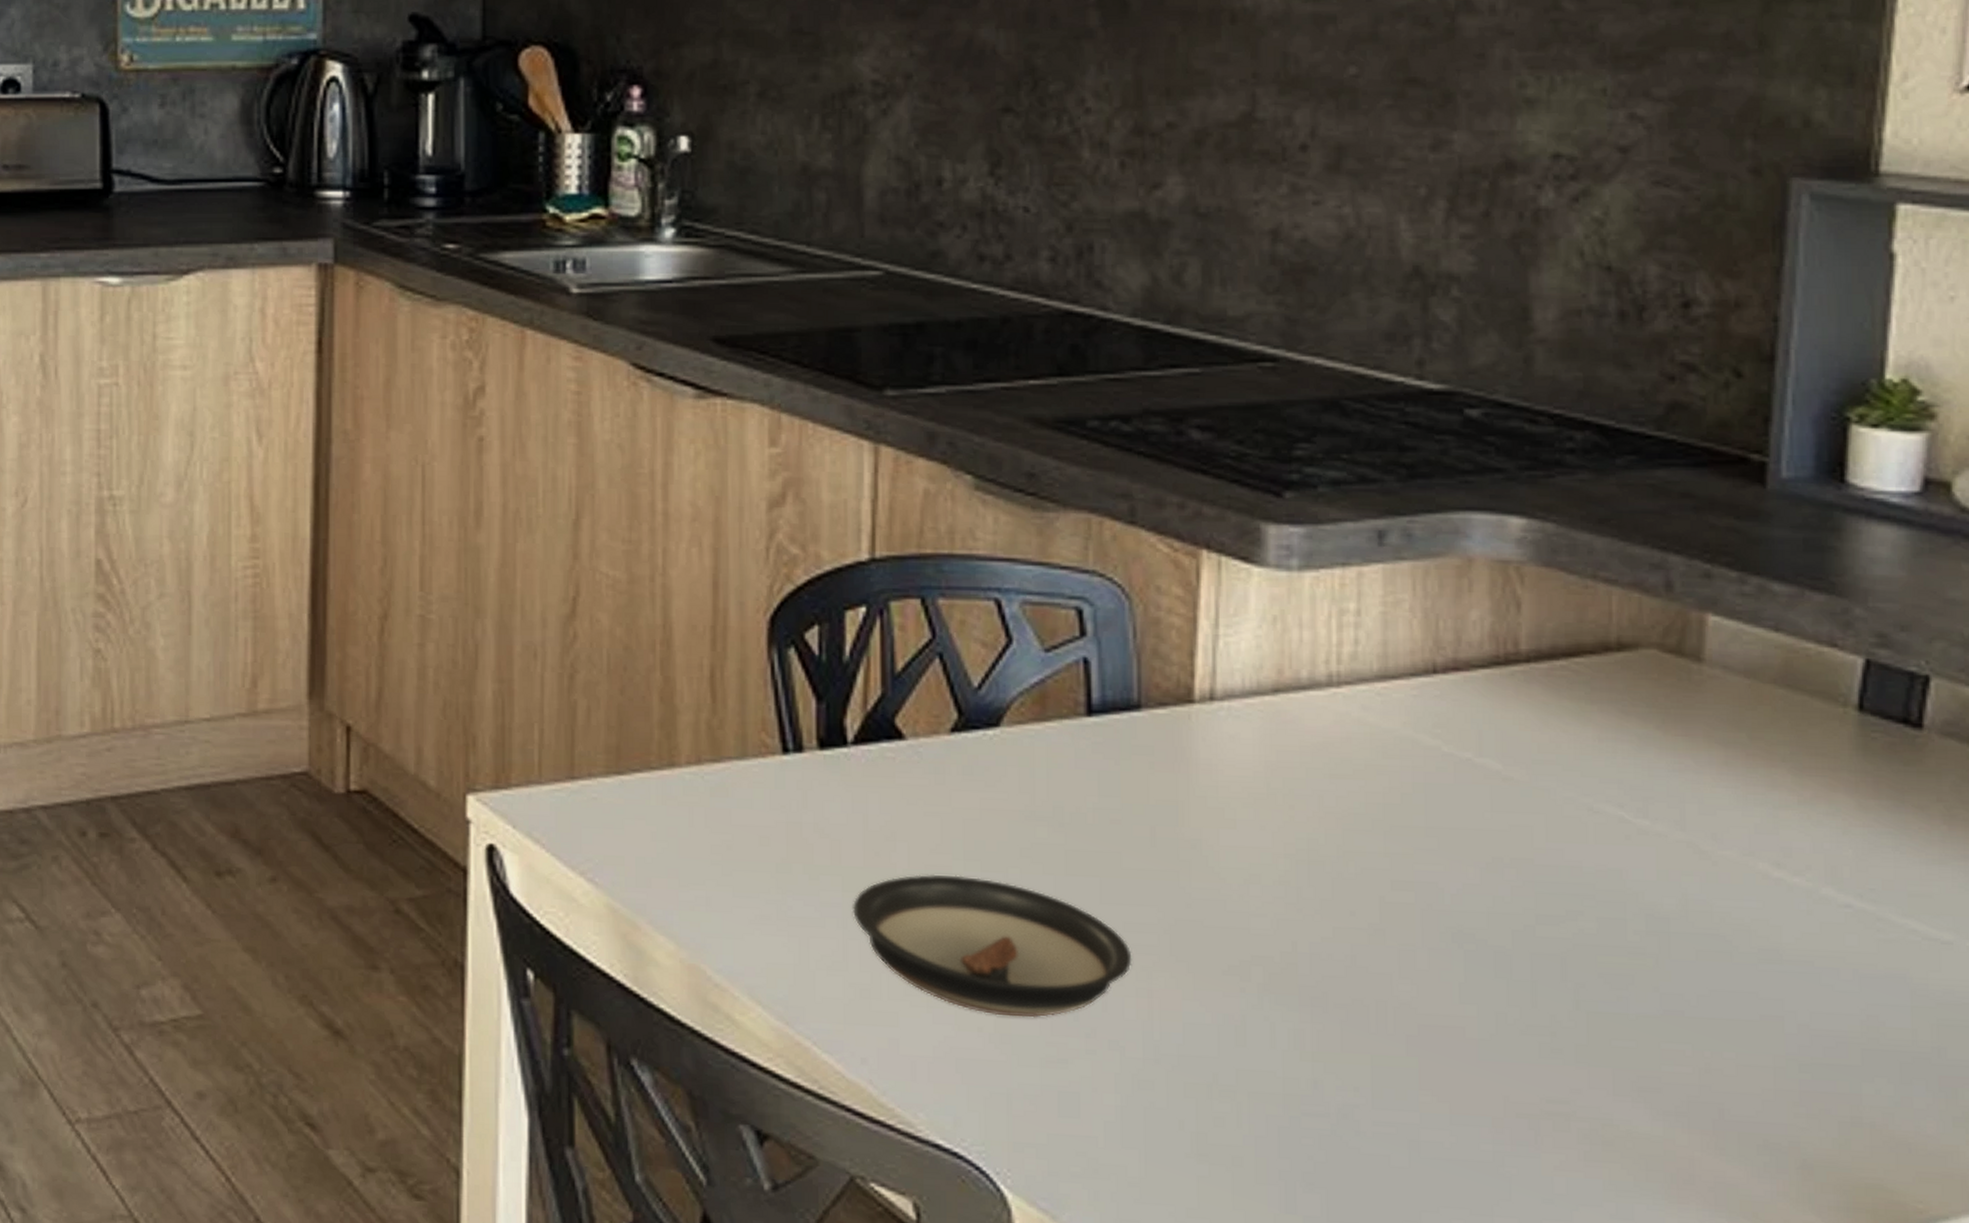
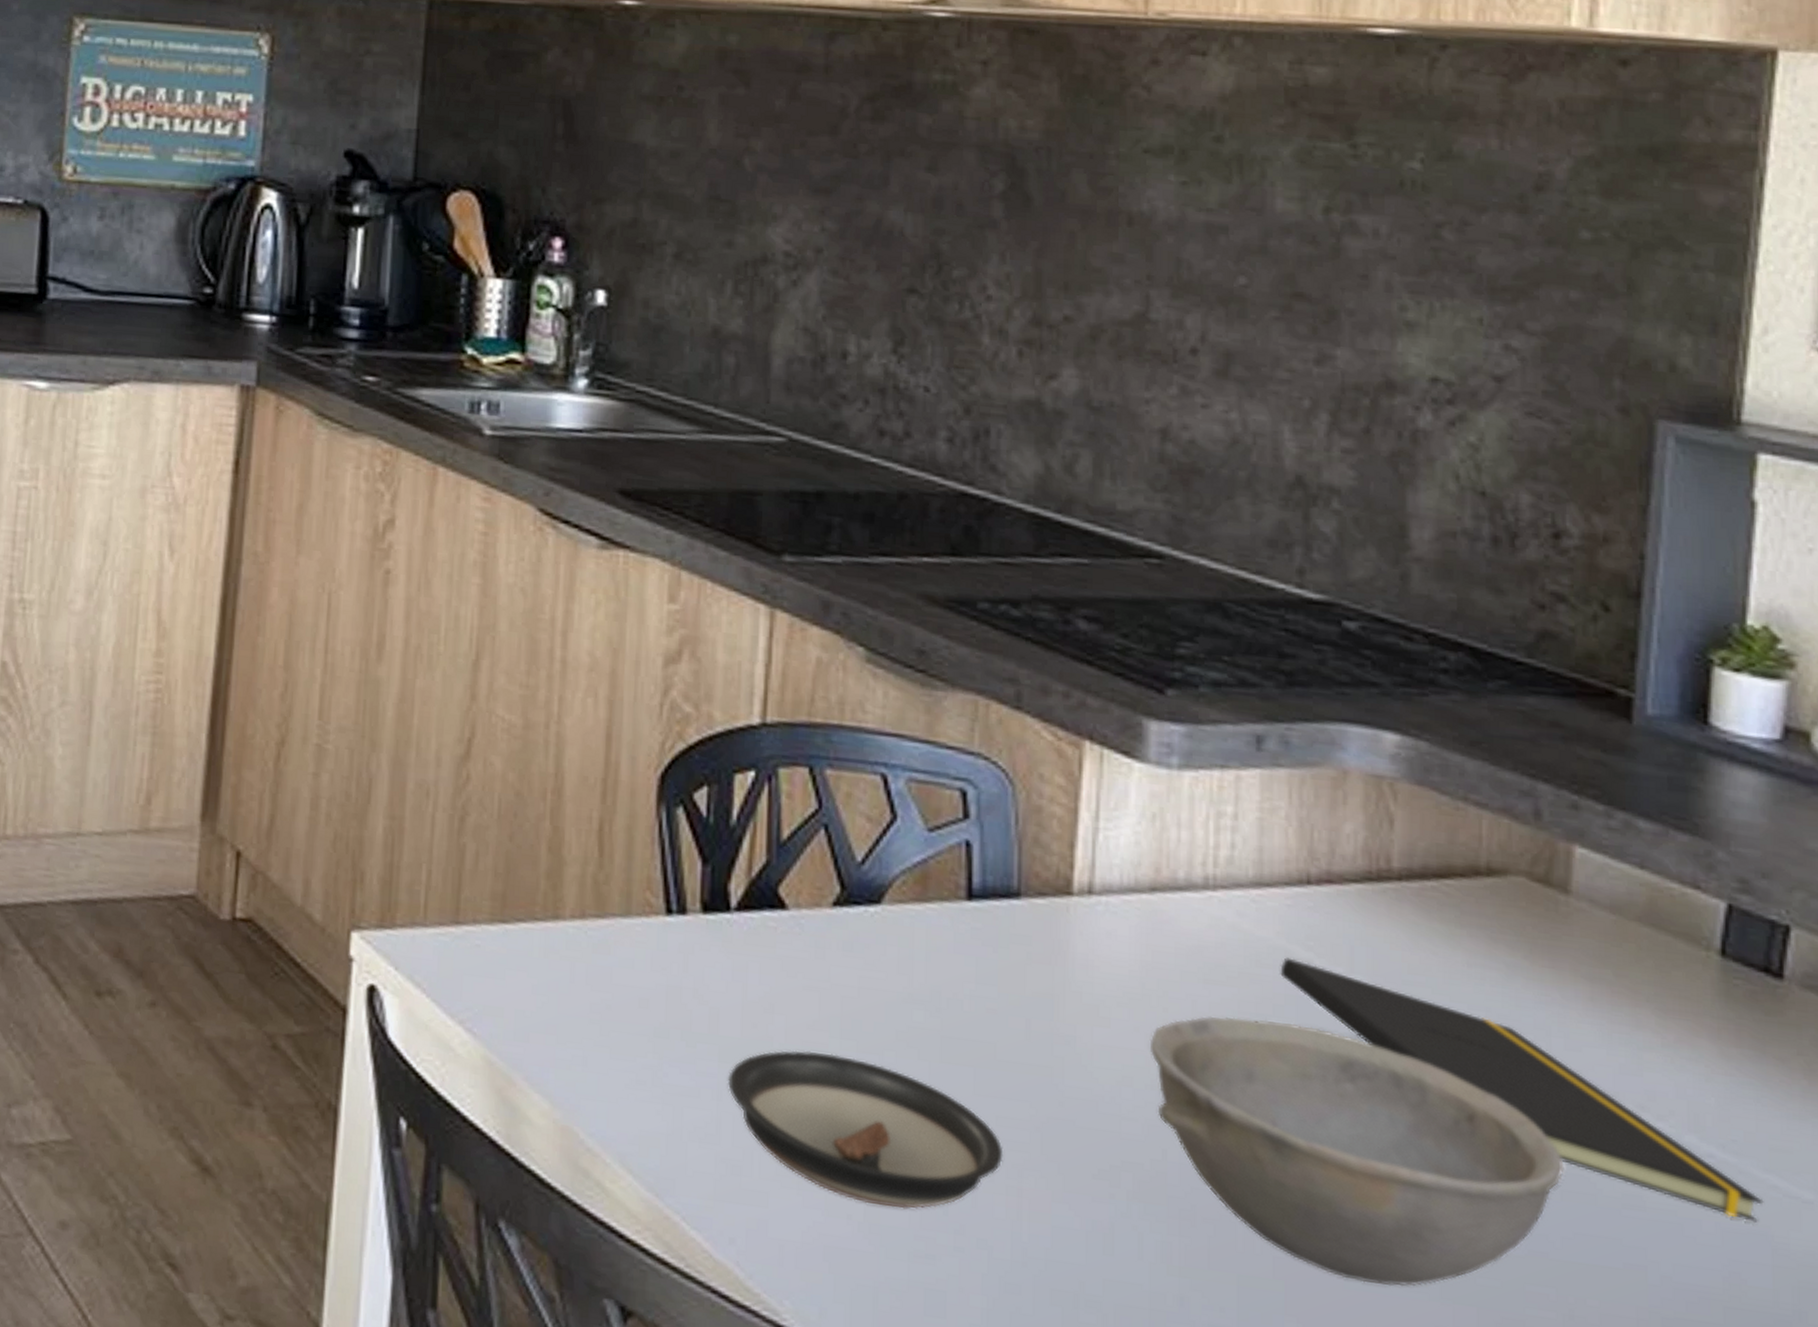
bowl: none [1276,808,1700,1055] -> present [1149,1015,1564,1287]
notepad: none [1407,747,1902,968] -> present [1280,957,1764,1224]

